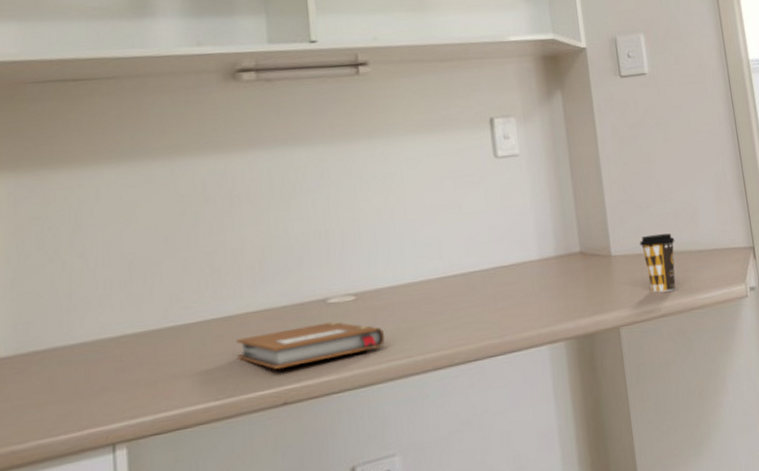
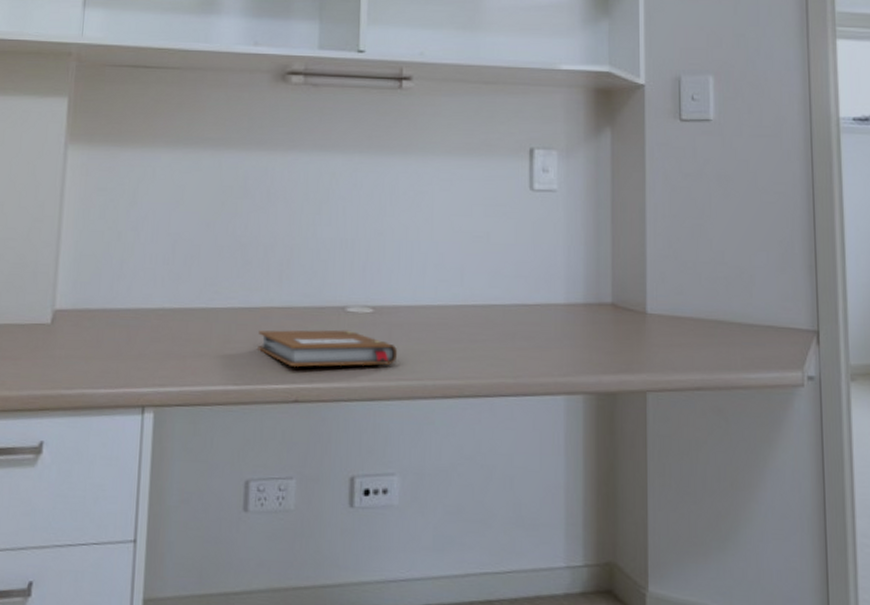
coffee cup: present [640,233,676,293] -> none [681,297,723,363]

